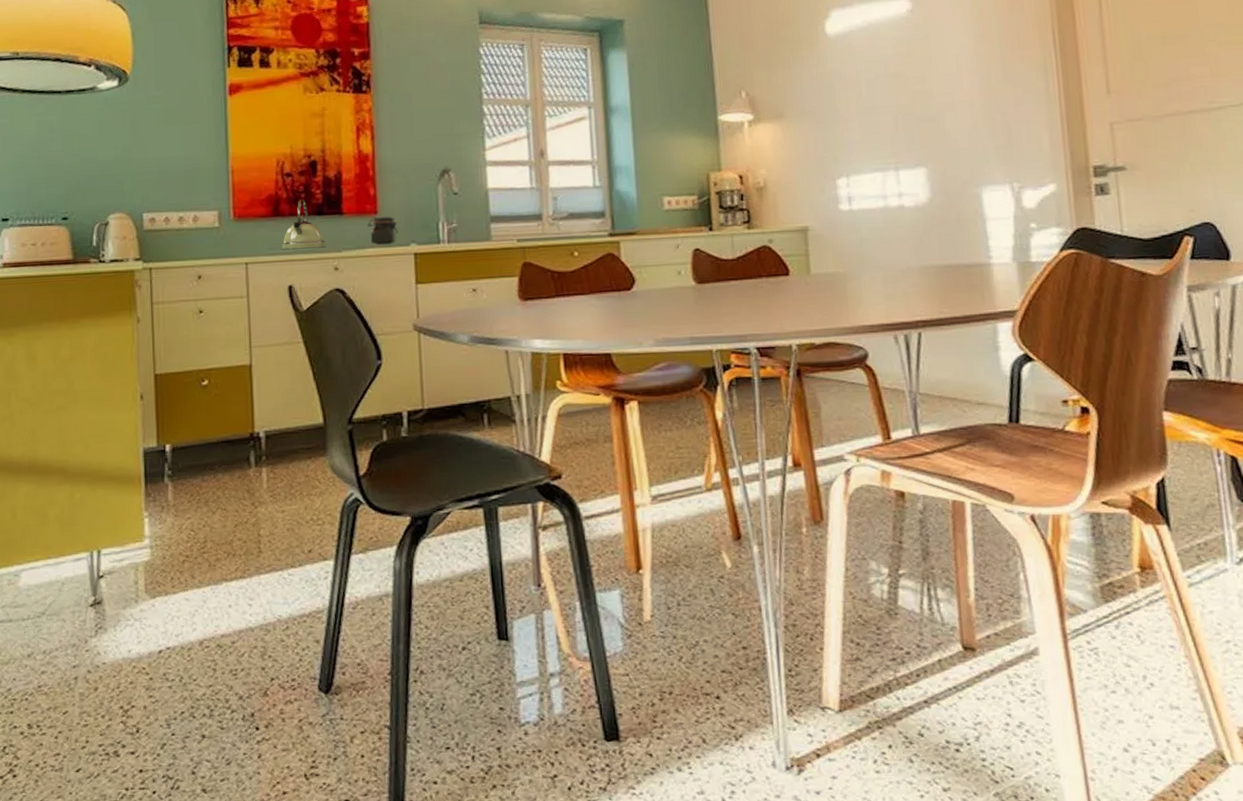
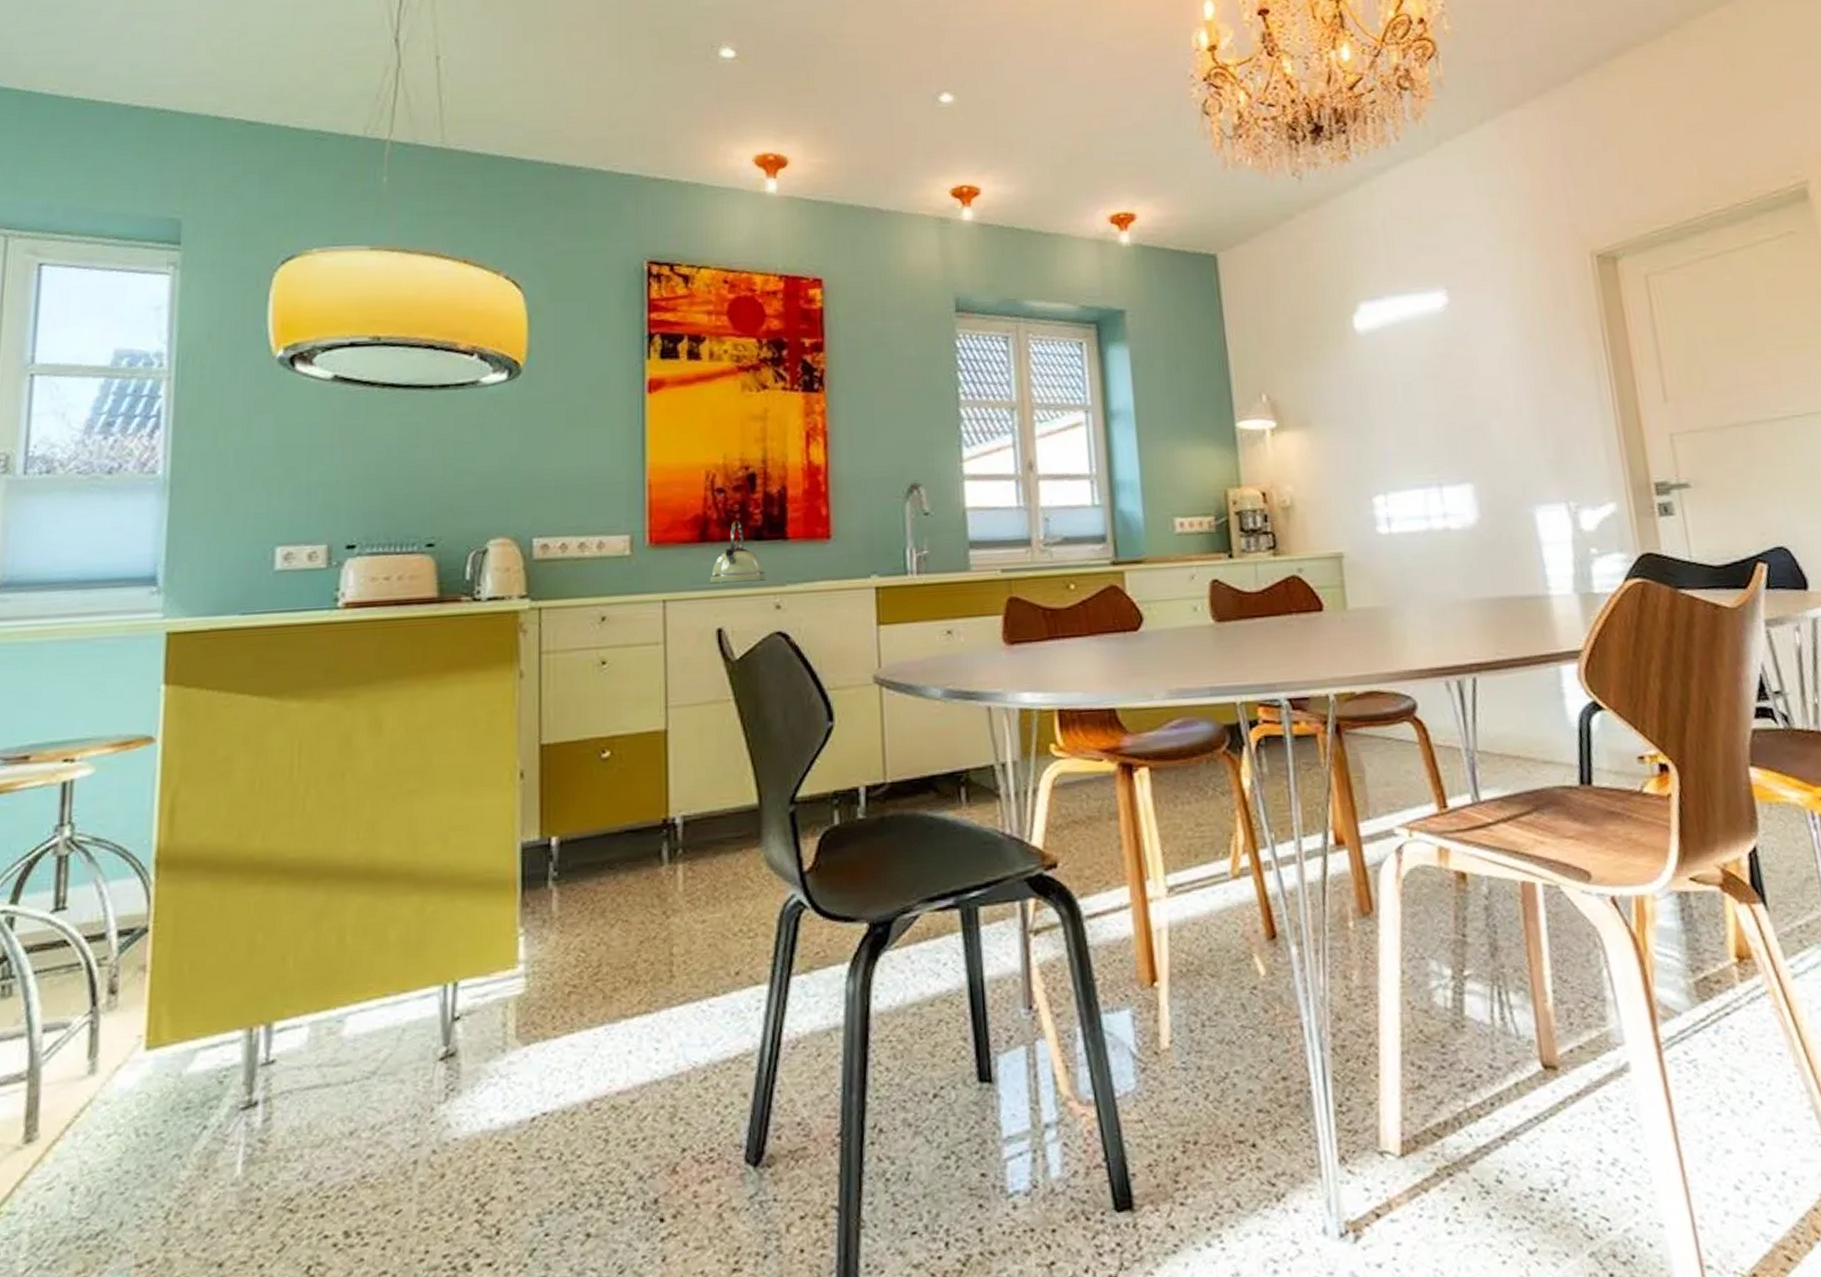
jar: present [367,216,398,246] -> none [818,541,856,578]

